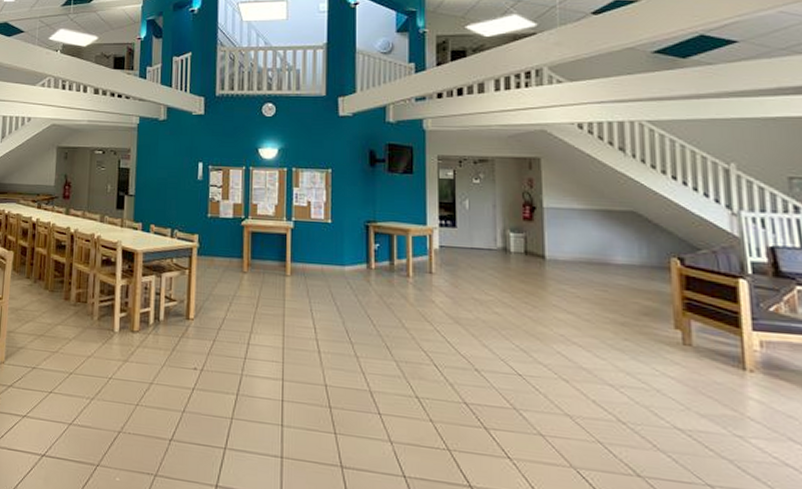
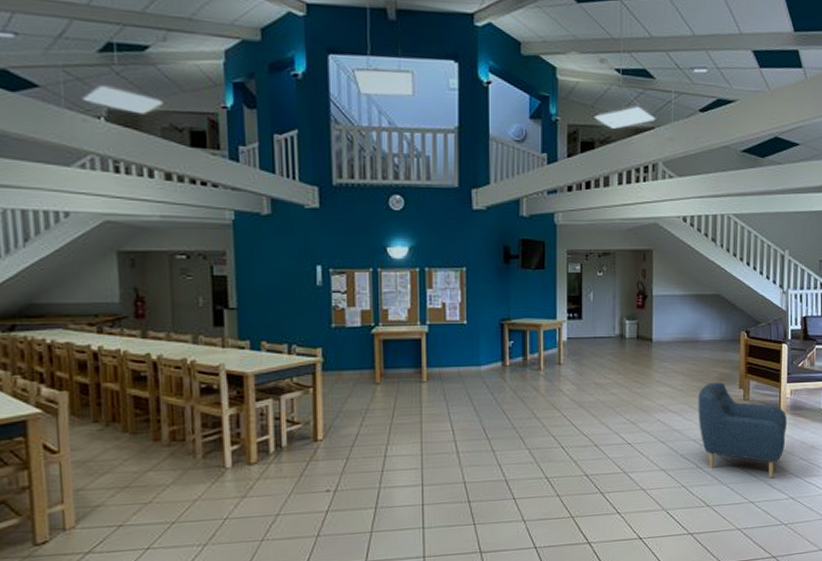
armchair: none [613,316,759,459] -> present [698,382,787,479]

